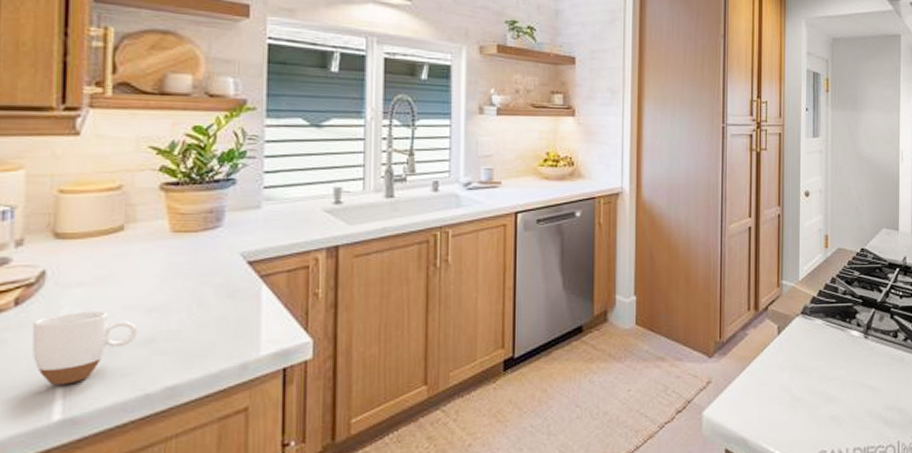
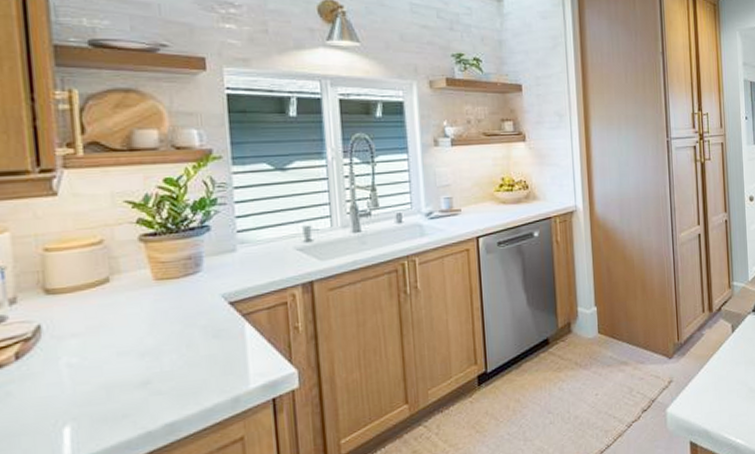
mug: present [31,310,139,385] -> none [34,358,134,430]

